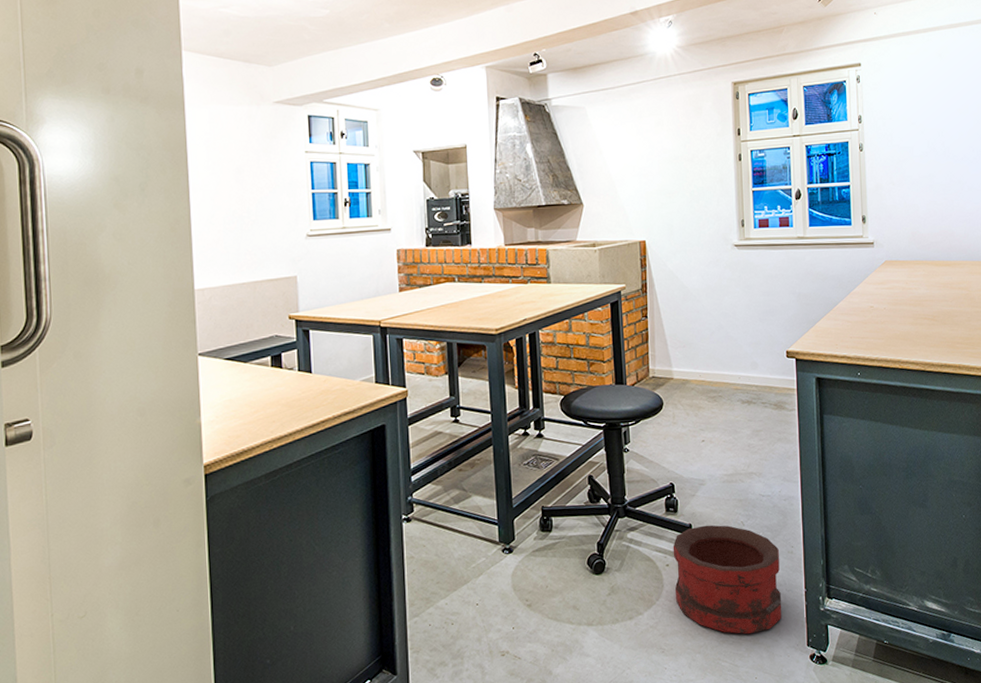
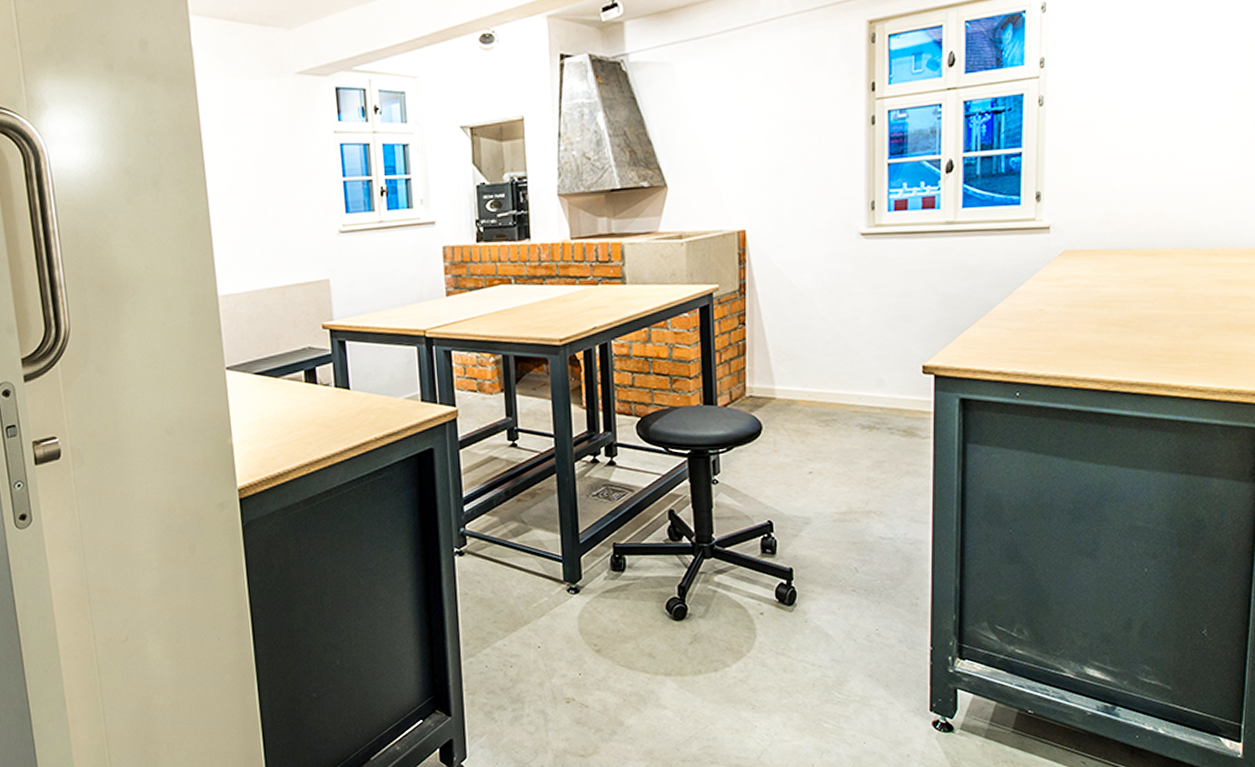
bucket: present [673,525,782,634] -> none [769,570,901,695]

